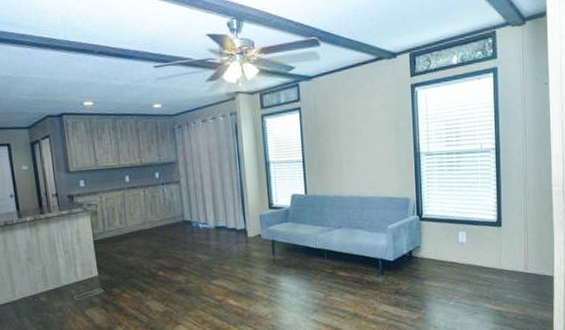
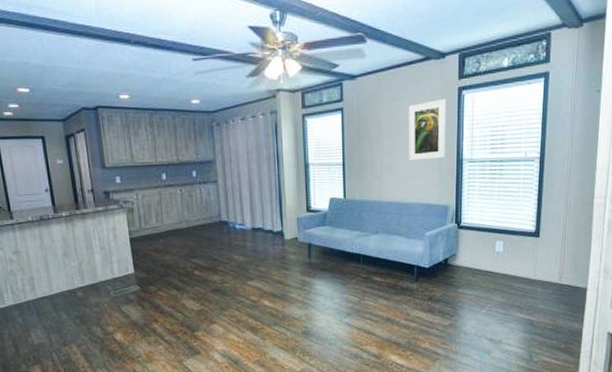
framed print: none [363,95,403,156] -> present [408,98,446,161]

